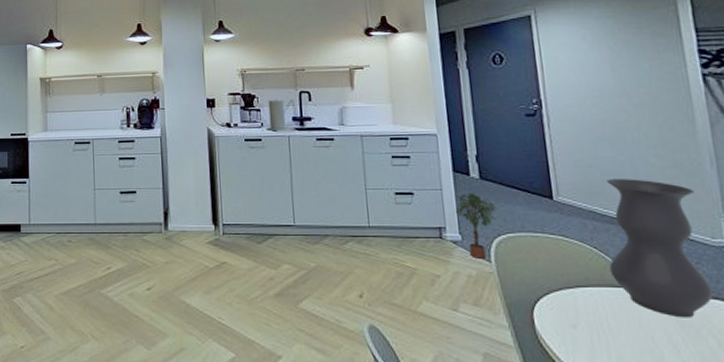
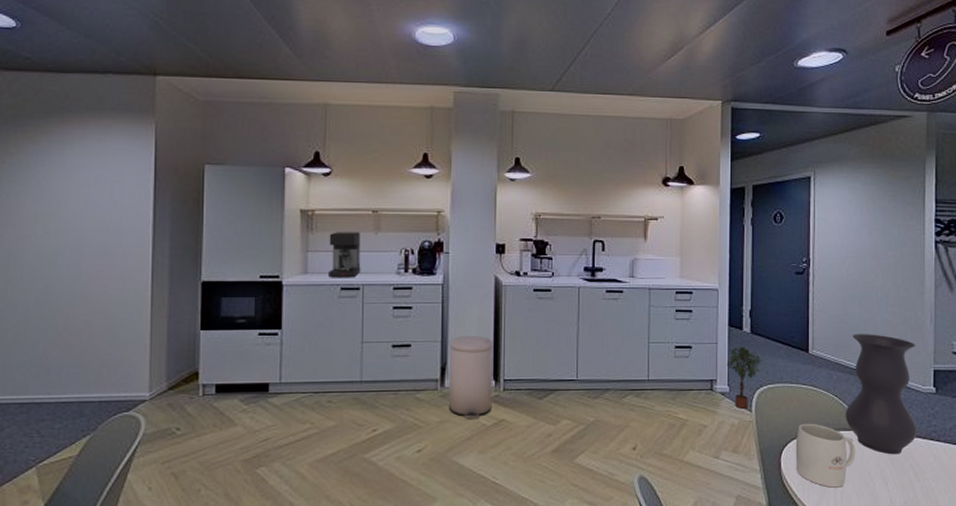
coffee maker: none [63,94,91,134] -> present [329,232,361,278]
pedal bin: none [170,183,213,260] -> present [448,336,494,419]
paper towel: present [266,99,296,133] -> none [556,247,586,283]
mug: none [549,277,631,352] -> present [795,423,856,488]

